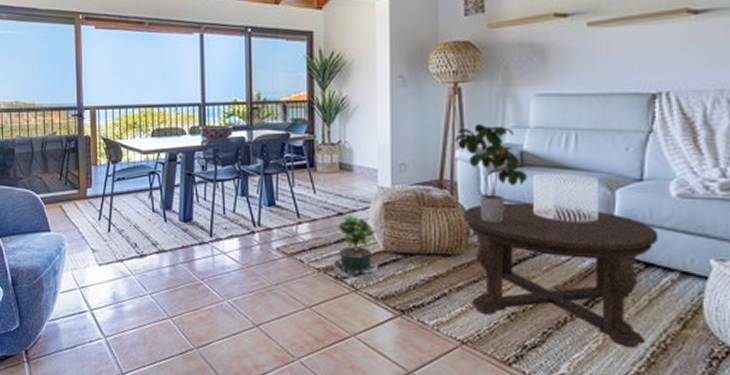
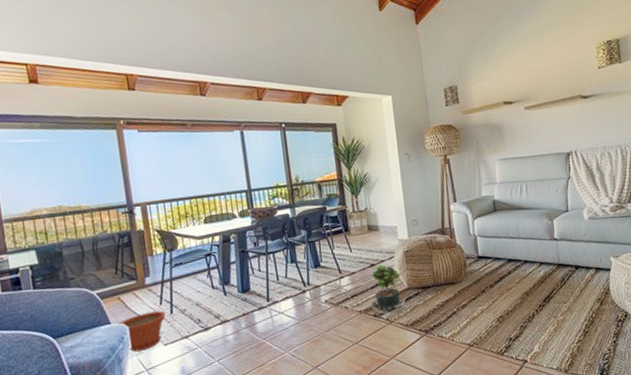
plant pot: none [58,226,103,267] -> present [118,310,166,352]
potted plant: present [454,124,528,222] -> none [449,184,500,255]
coffee table: present [463,202,659,347] -> none [461,235,582,325]
decorative bowl: present [532,173,598,223] -> none [503,212,545,247]

